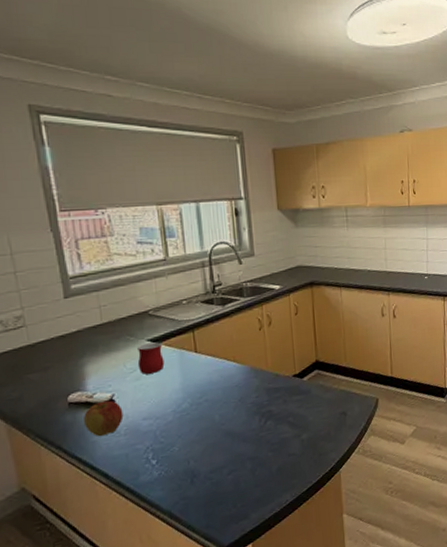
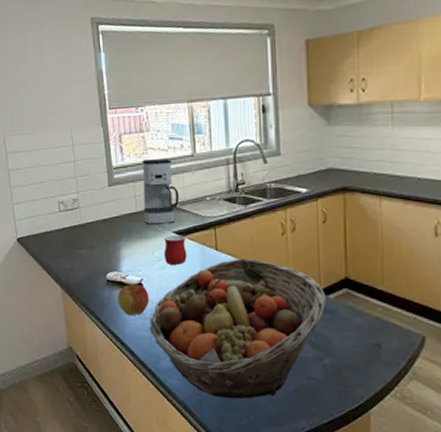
coffee maker: none [106,264,152,335] -> present [142,159,179,224]
fruit basket: none [125,356,301,497] -> present [150,259,326,400]

